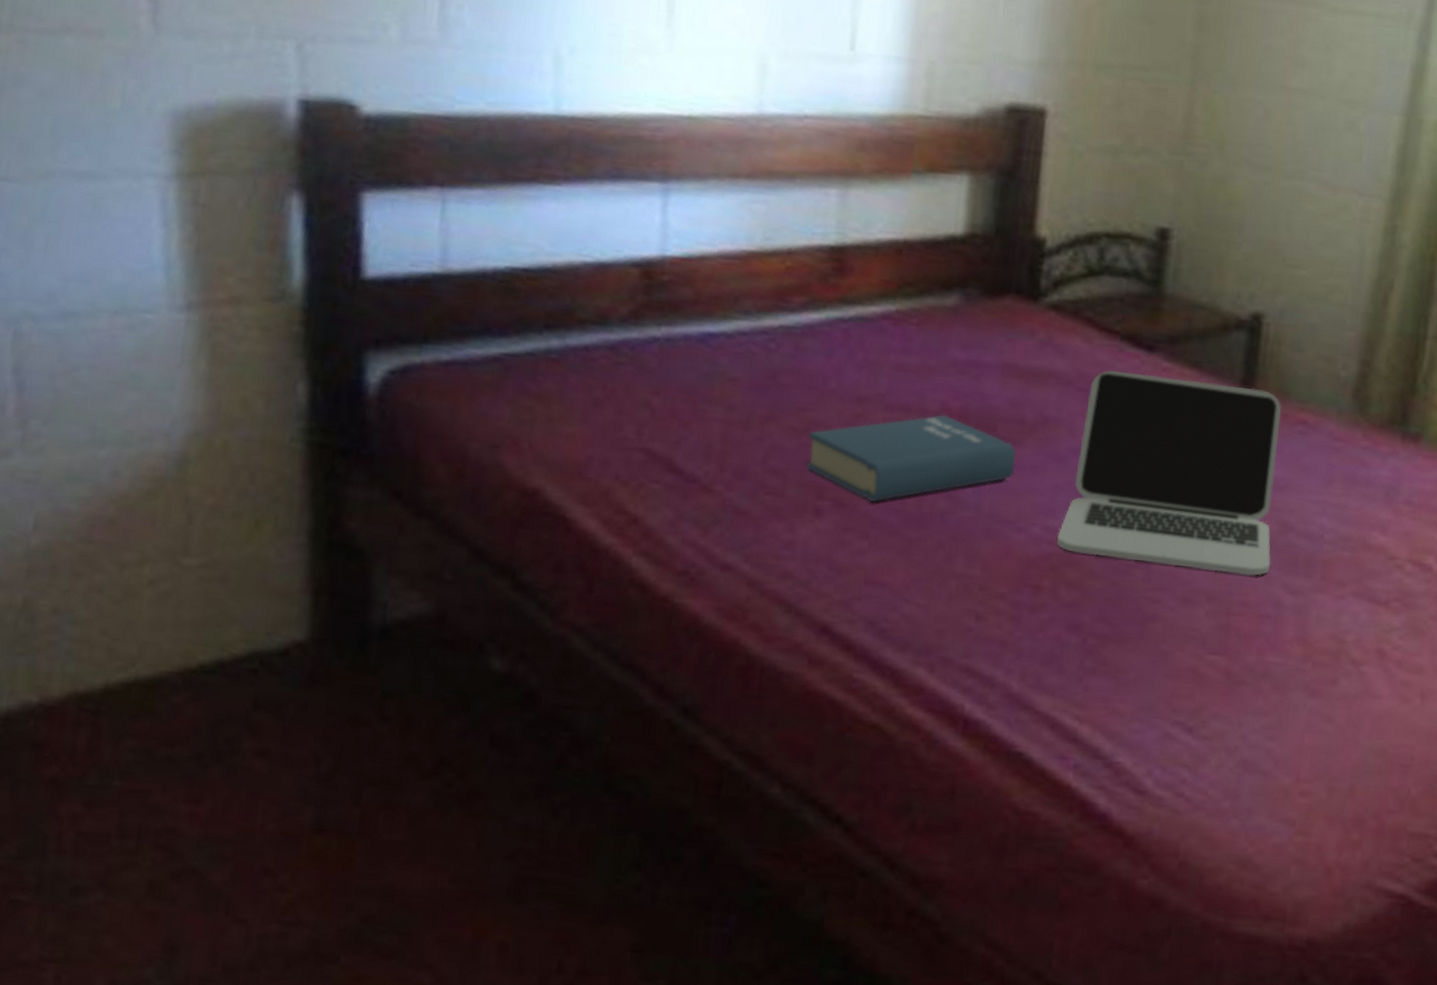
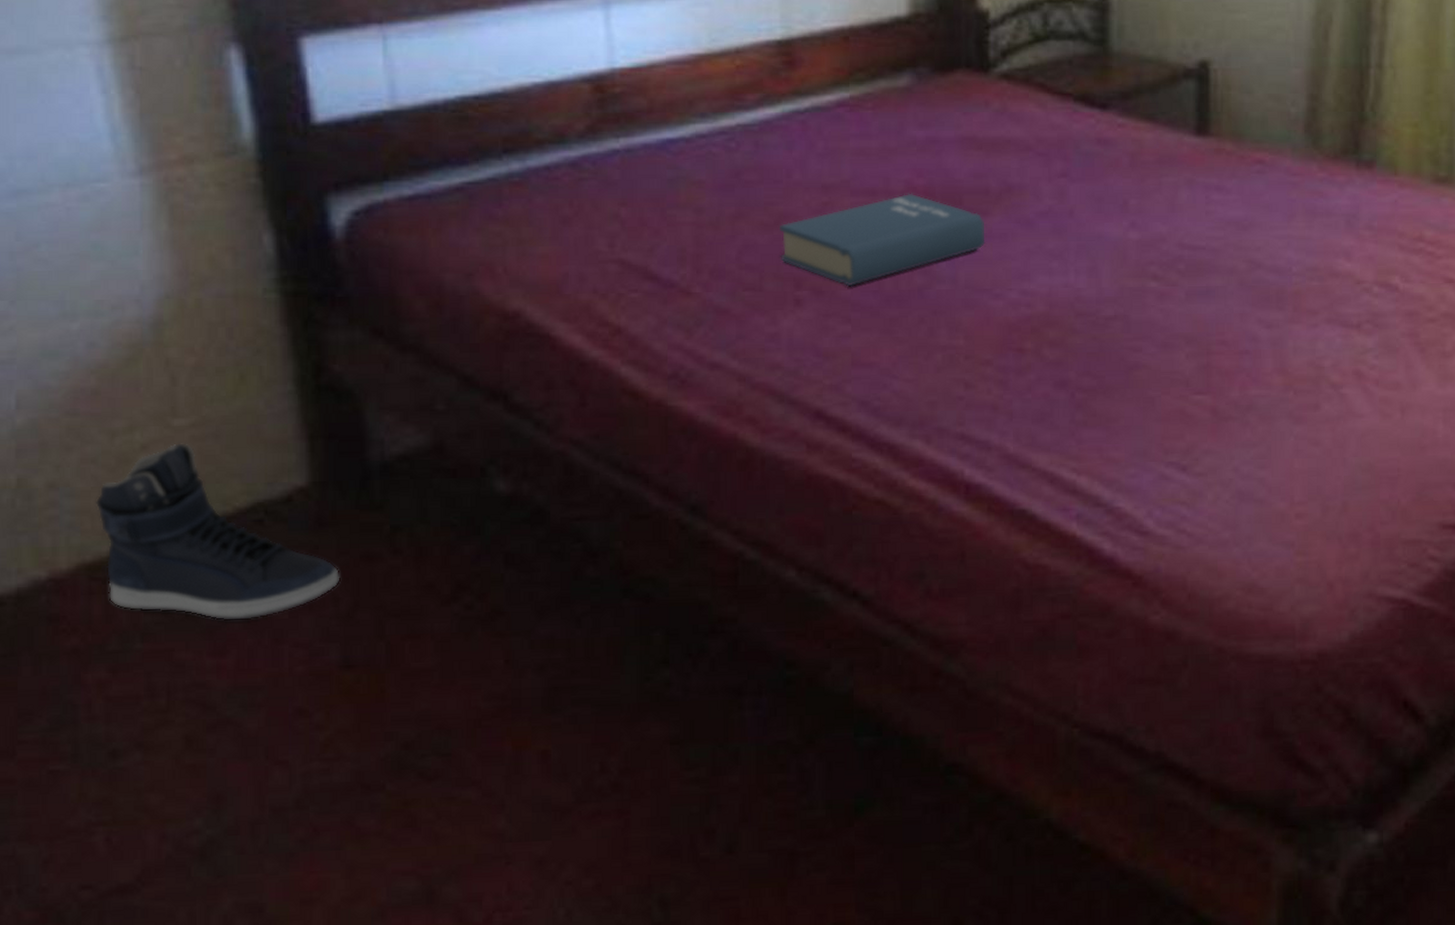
sneaker: none [94,581,326,771] -> present [95,442,341,622]
laptop: present [1057,370,1282,576] -> none [1035,132,1244,315]

